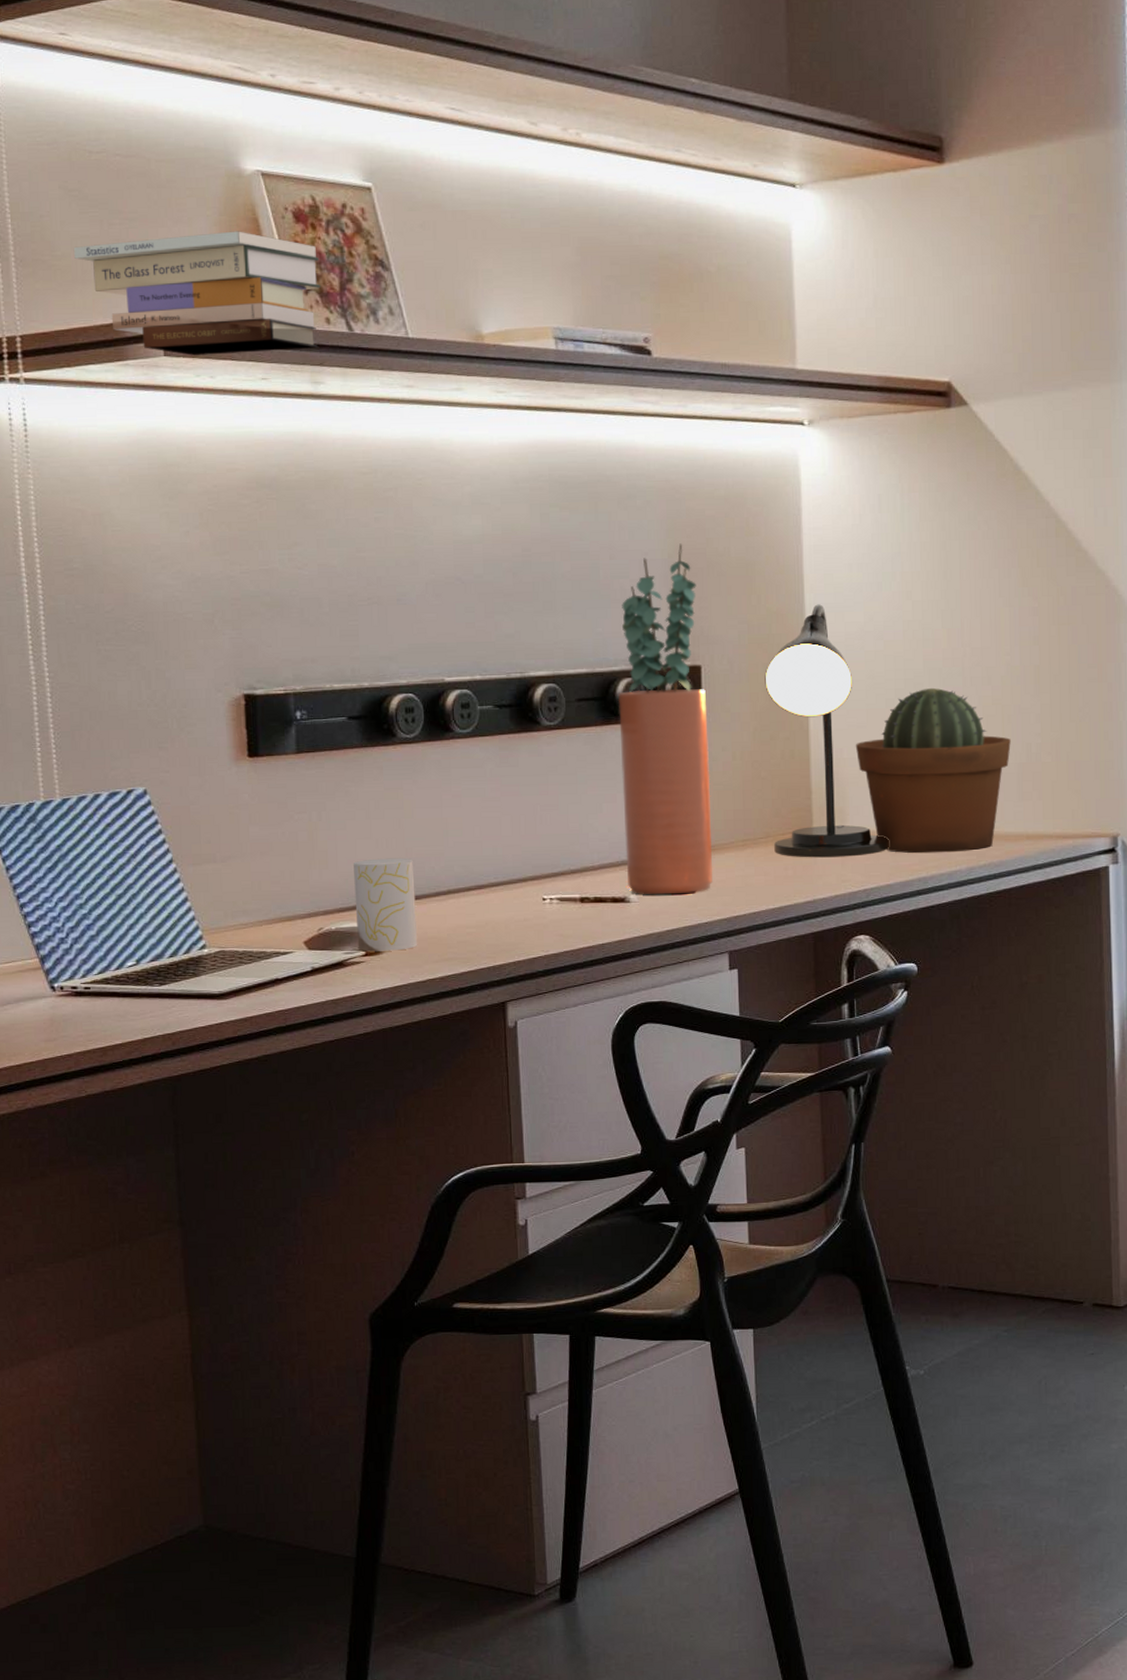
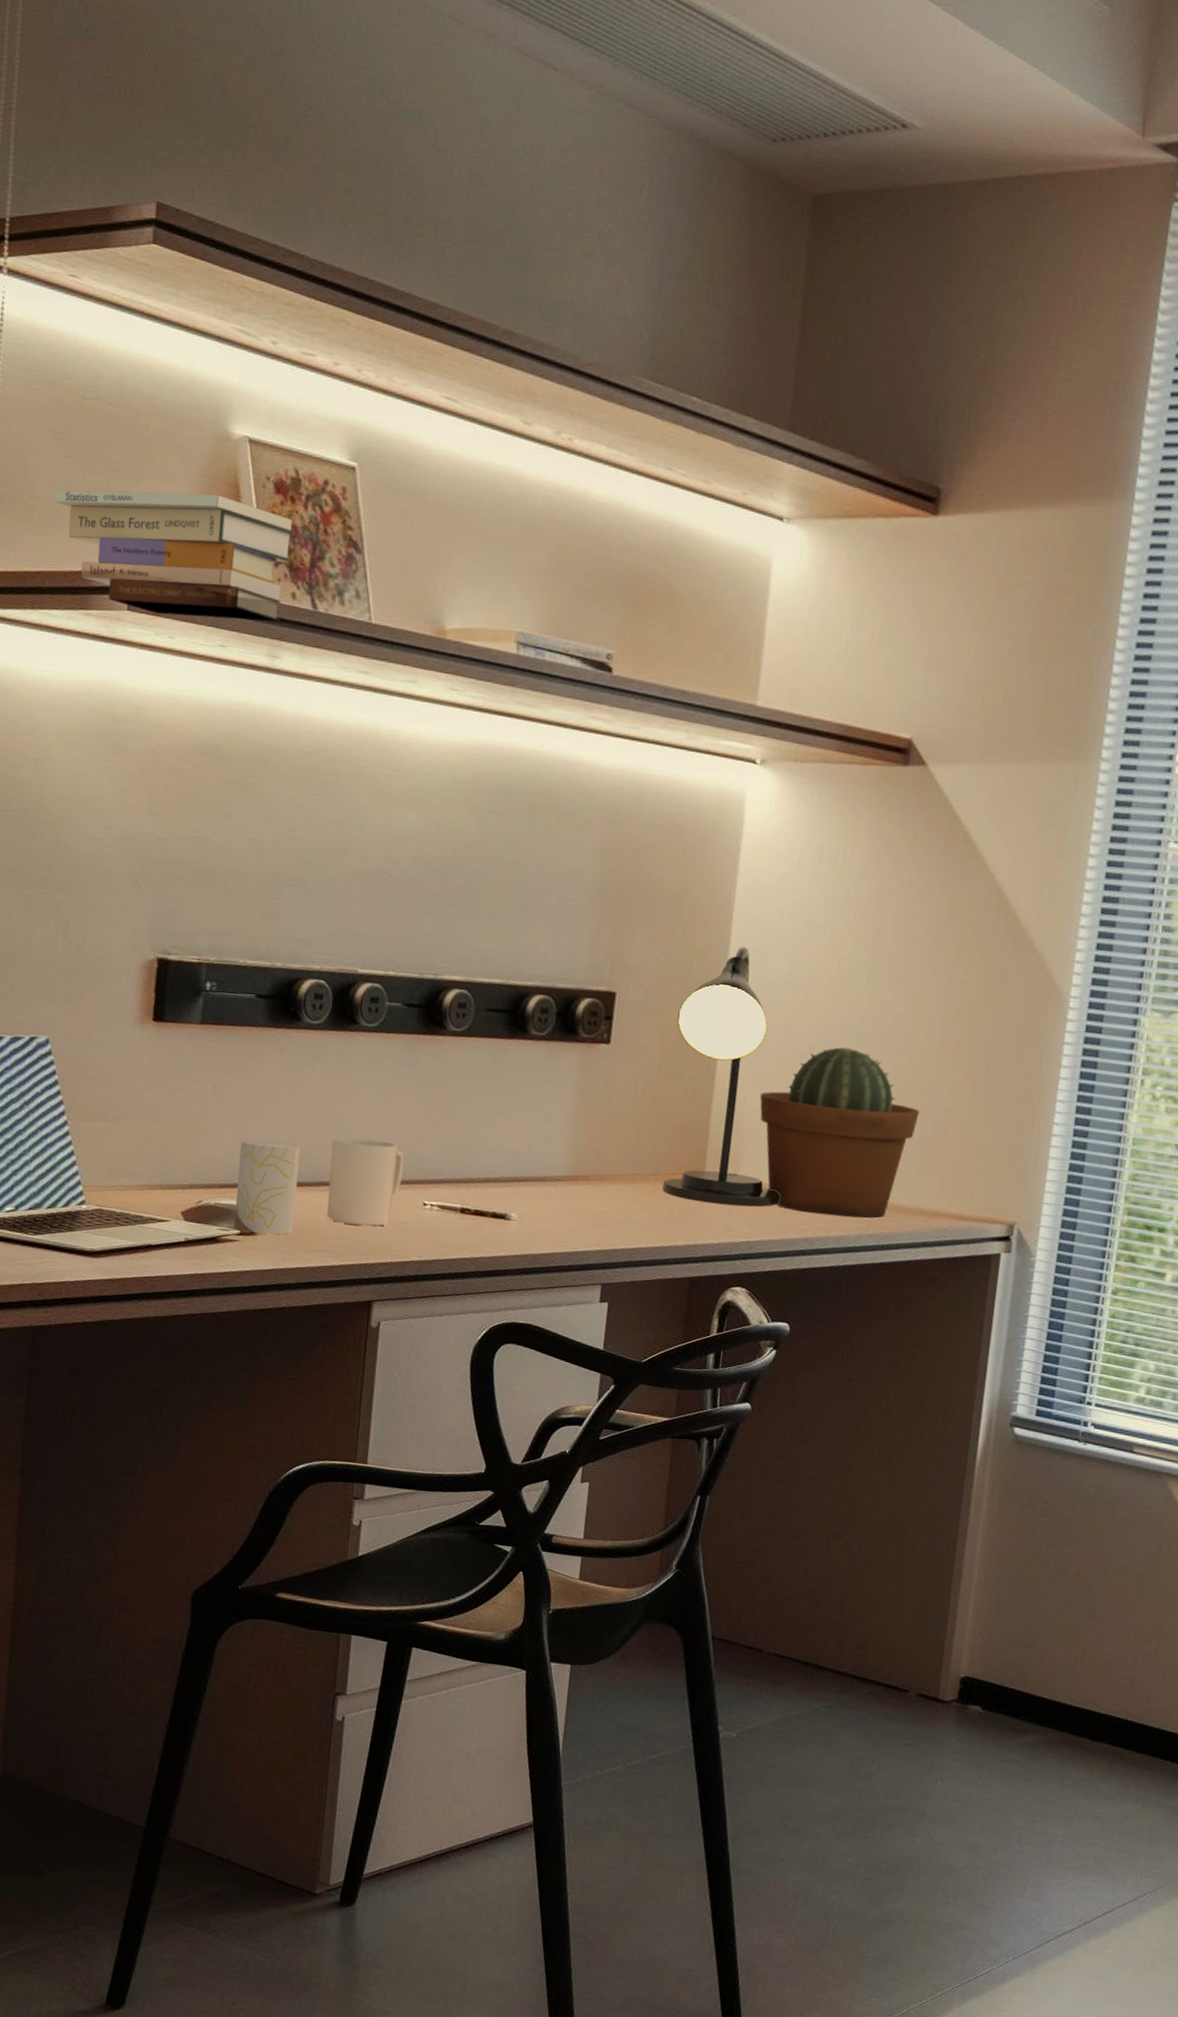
mug: none [444,843,518,930] -> present [327,1137,404,1226]
vase: present [617,543,713,895] -> none [510,866,623,1221]

